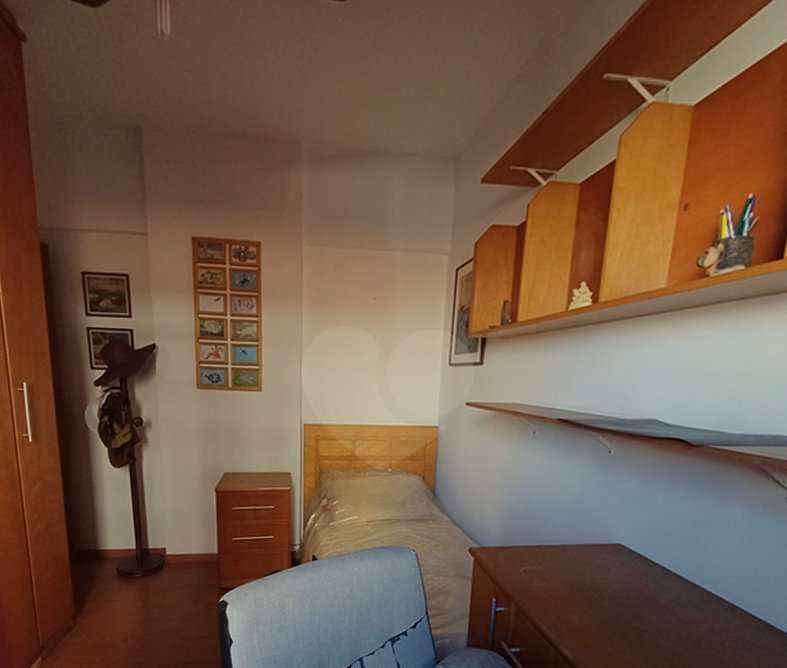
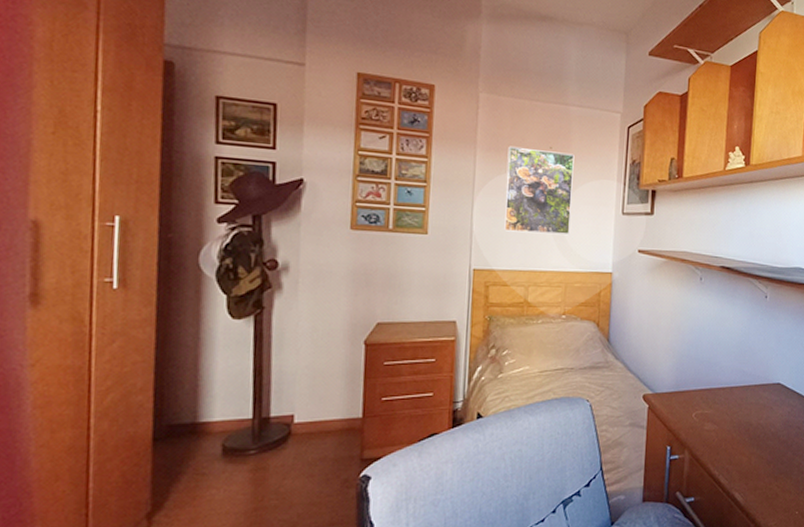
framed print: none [331,299,399,389] -> present [504,146,575,234]

